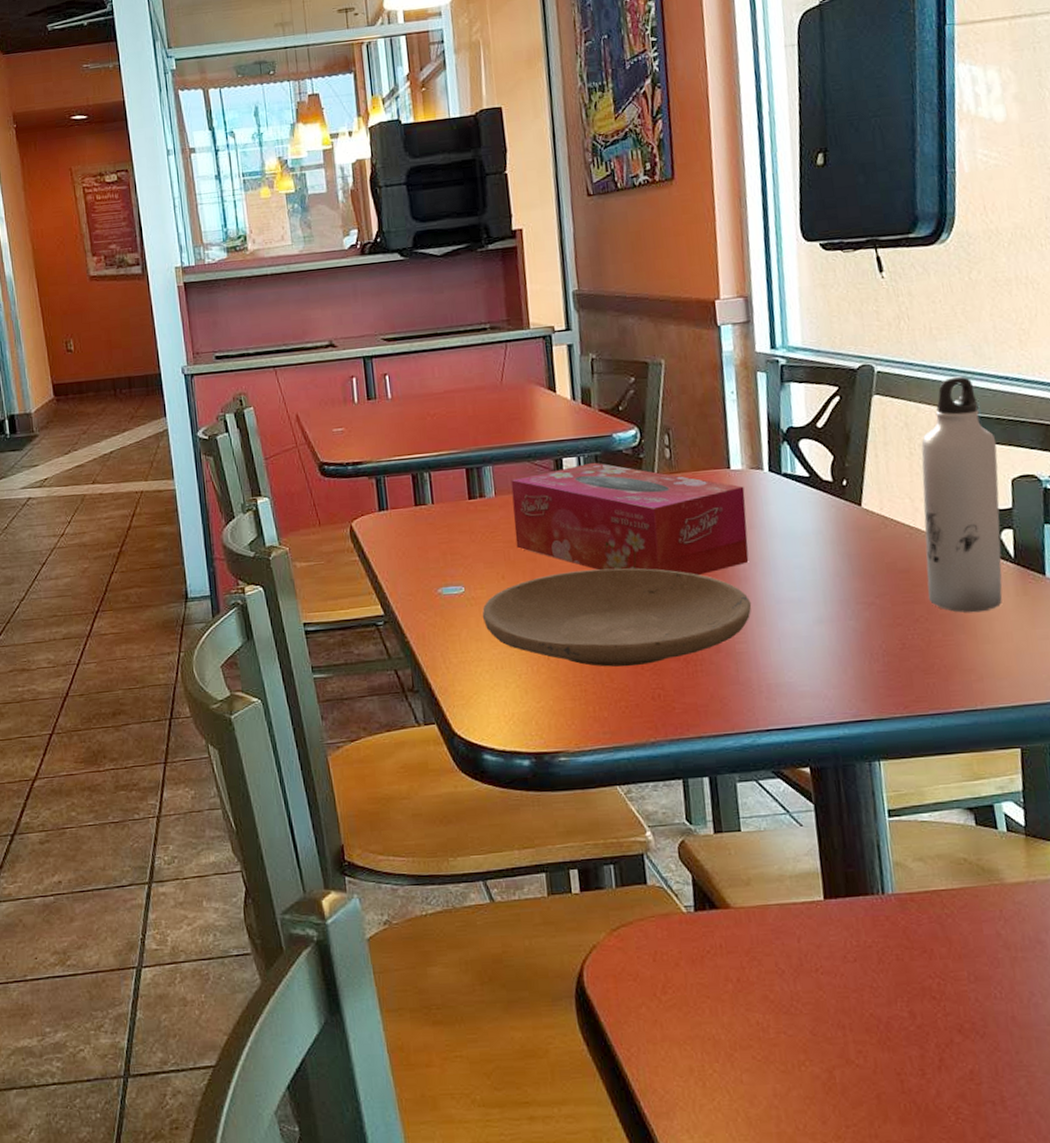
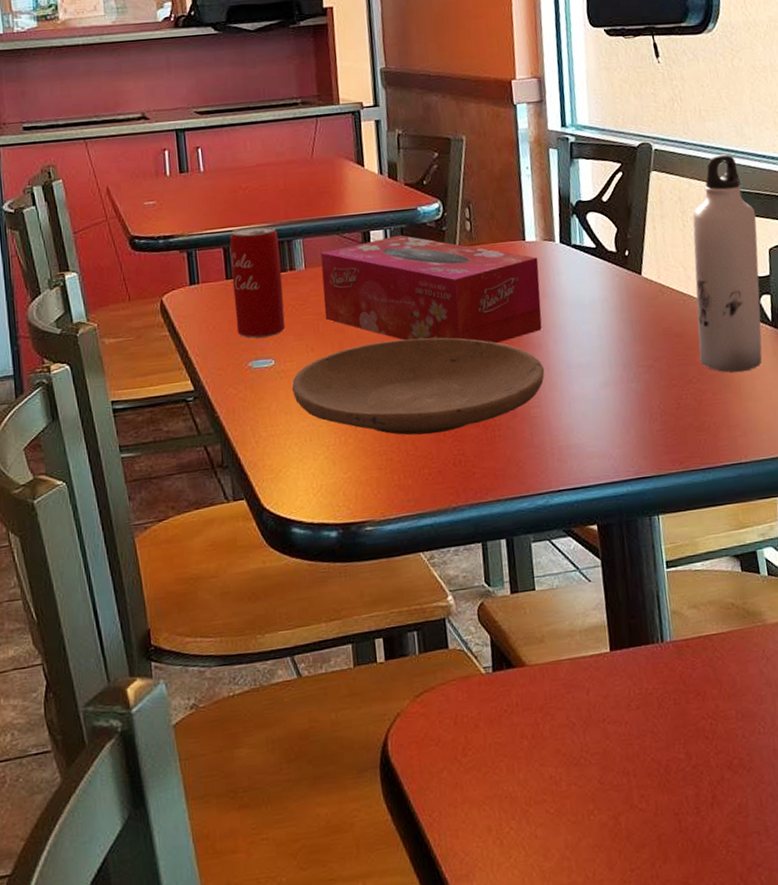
beverage can: none [418,452,475,565] -> present [229,225,286,339]

